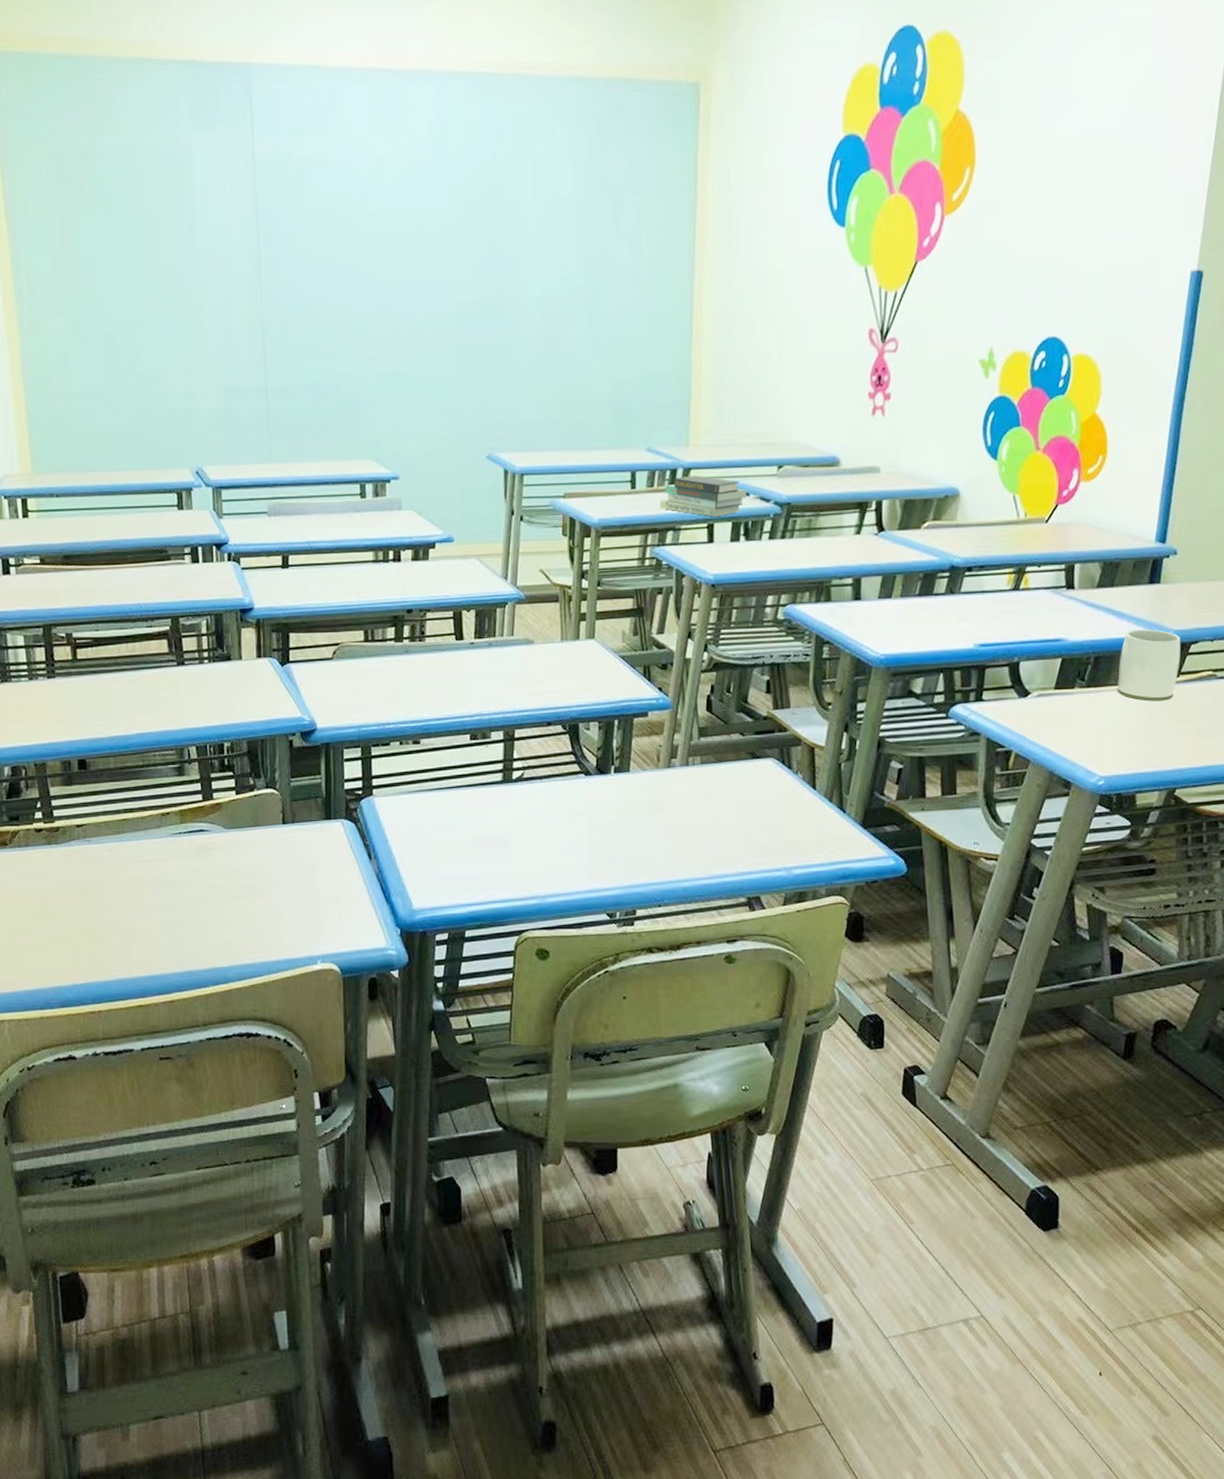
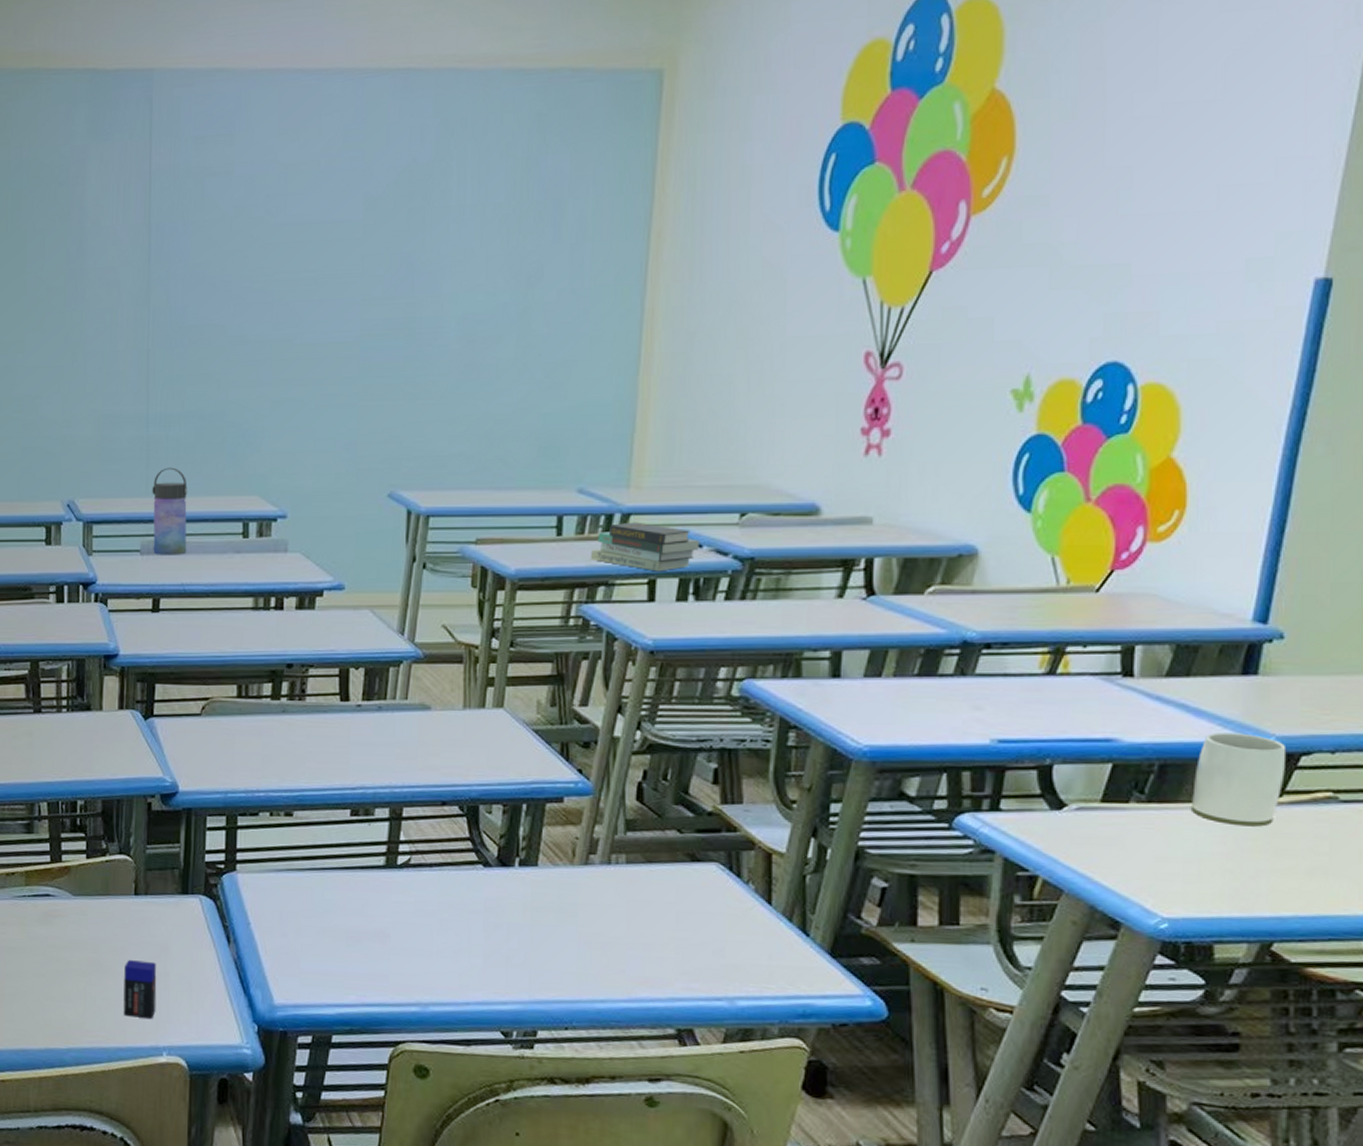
water bottle: none [275,435,311,516] -> present [152,467,188,555]
eraser: none [277,882,309,933] -> present [123,960,157,1019]

